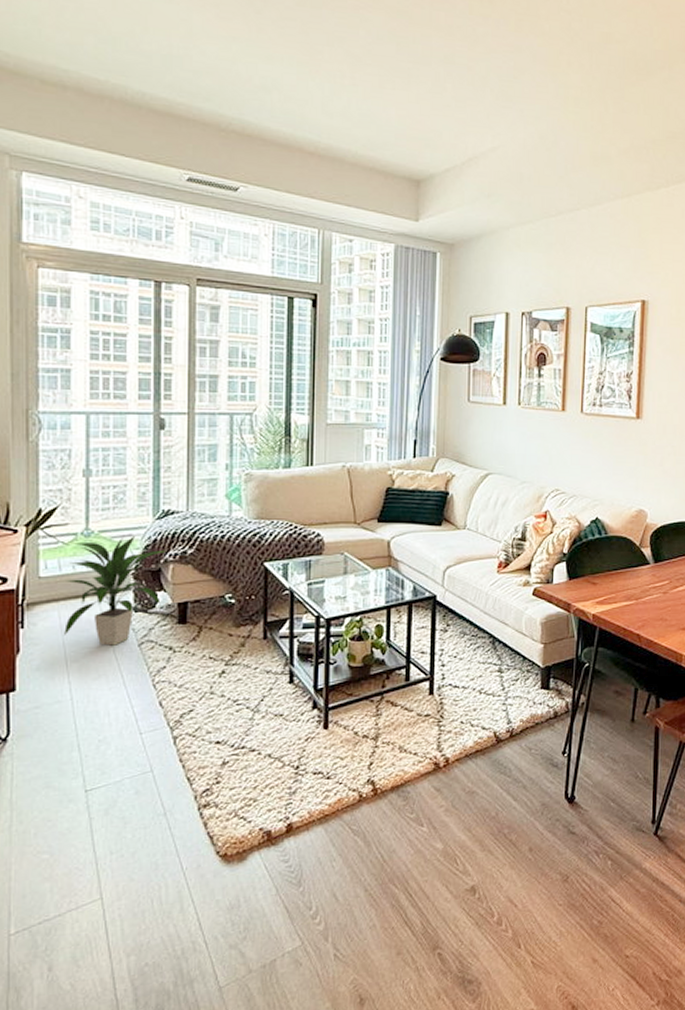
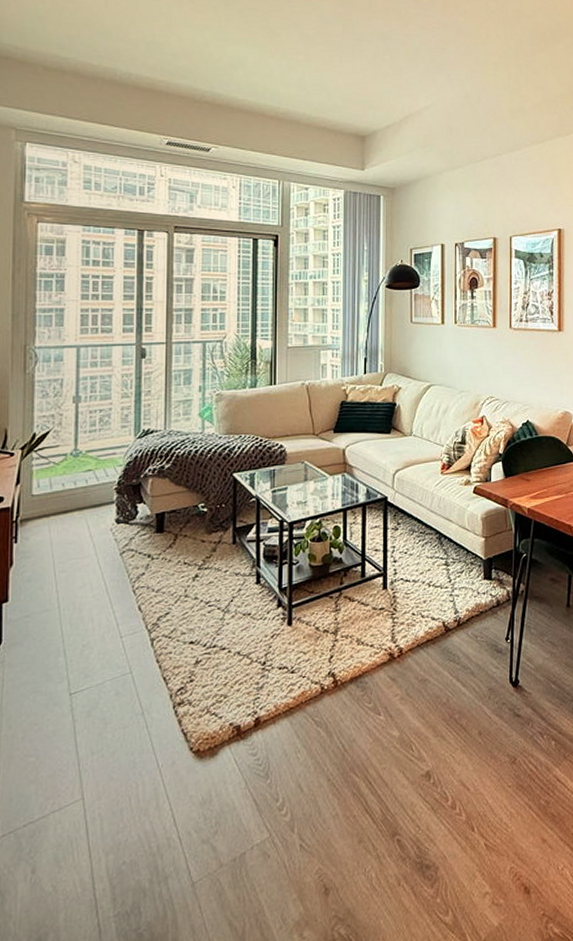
indoor plant: present [64,535,167,646] -> none [54,453,147,556]

